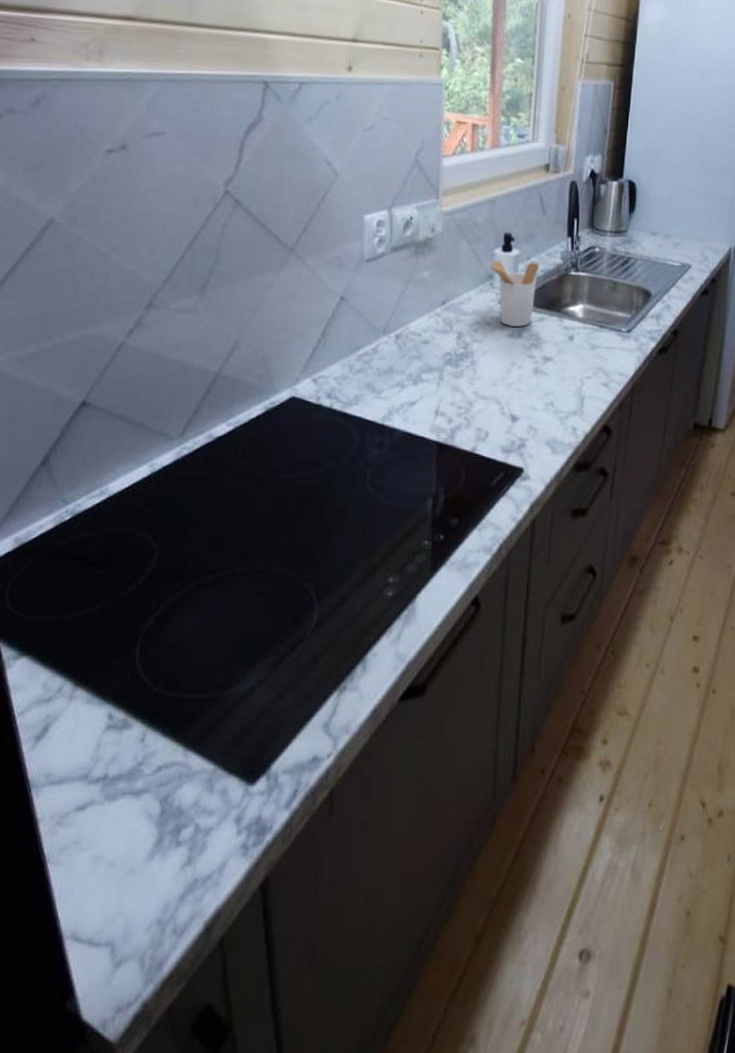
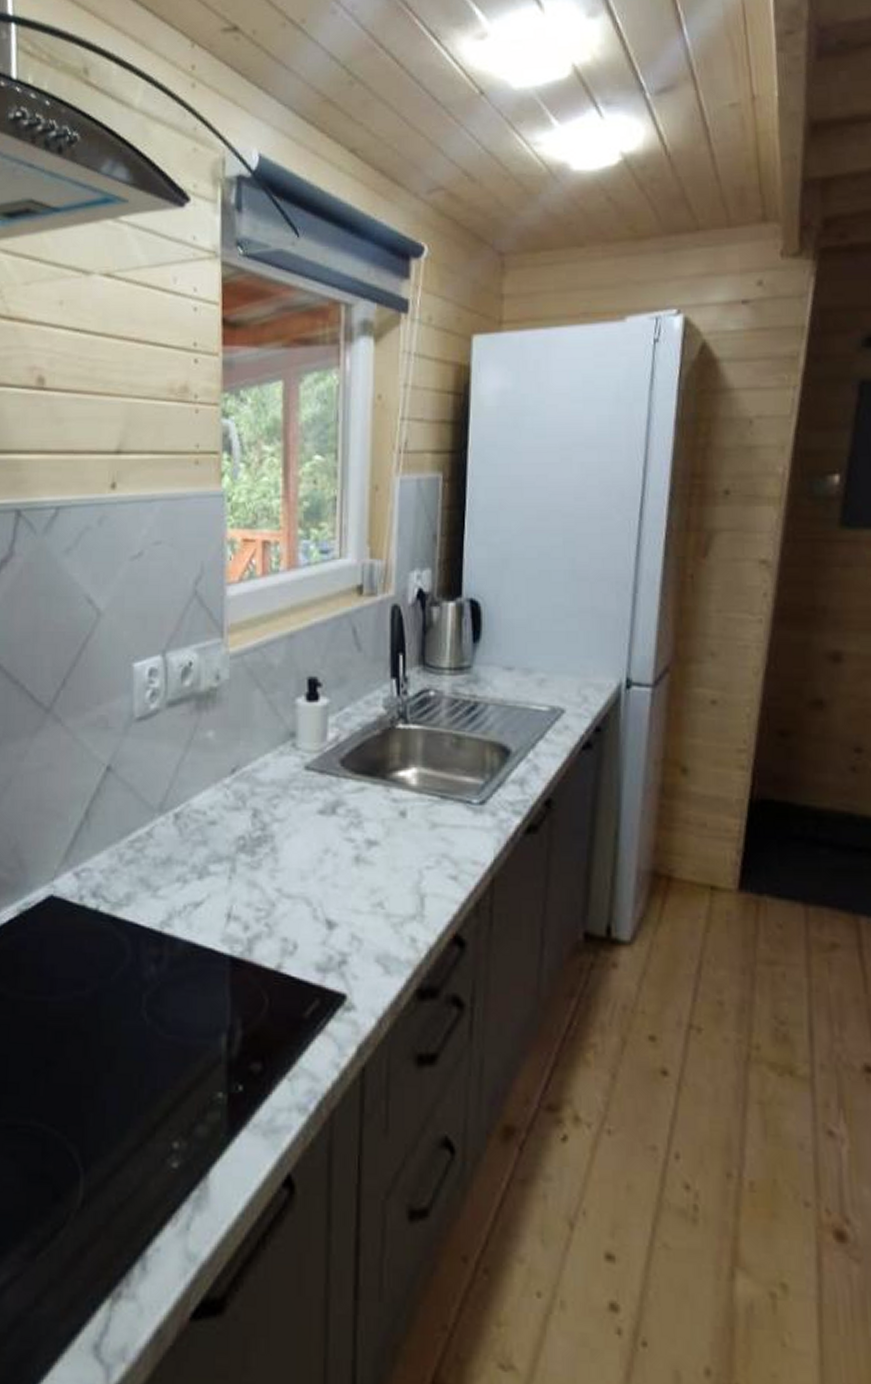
utensil holder: present [487,260,540,327] -> none [288,713,356,800]

